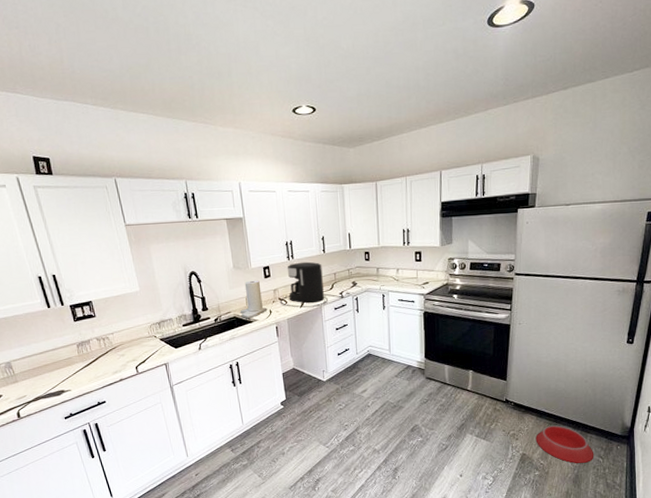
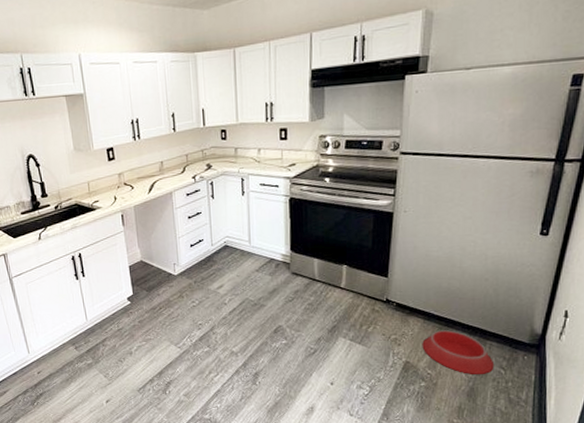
paper towel: present [240,280,268,319] -> none [81,163,112,206]
coffee maker: present [280,261,345,308] -> none [125,141,198,194]

